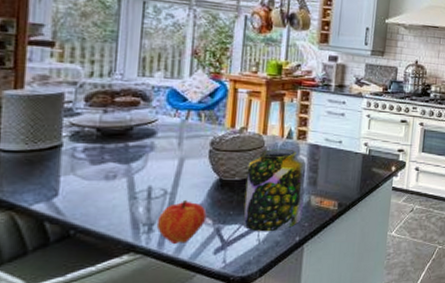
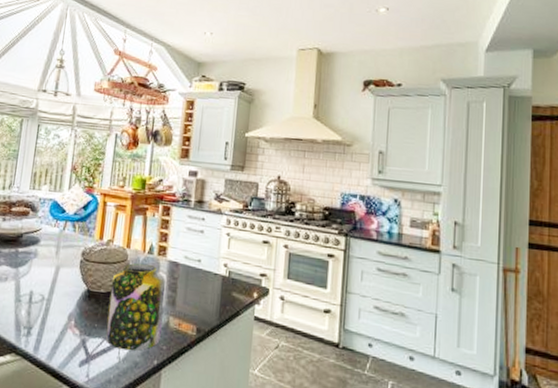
fruit: present [156,199,207,244] -> none [34,306,75,351]

